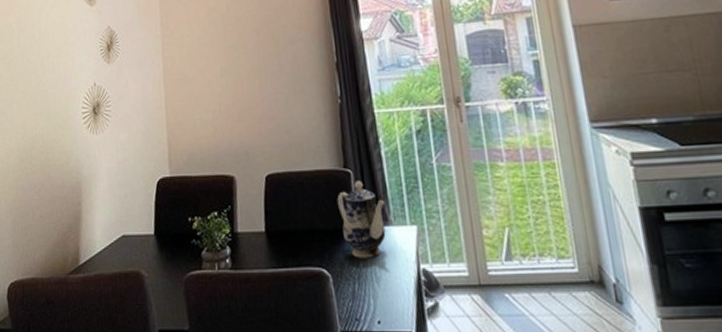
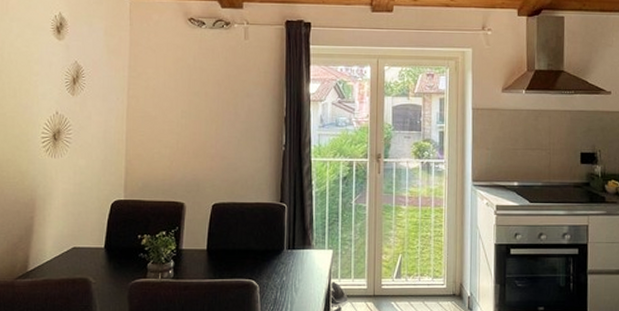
teapot: present [337,180,386,259] -> none [271,213,310,273]

